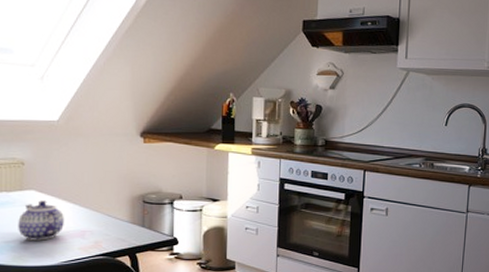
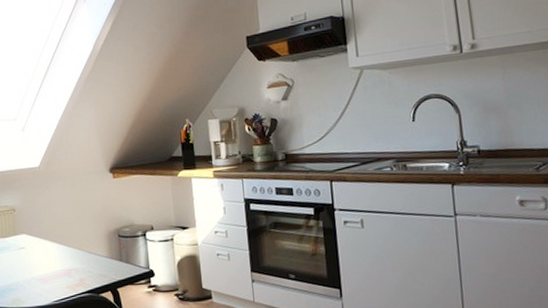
teapot: present [18,200,64,241] -> none [14,243,52,283]

